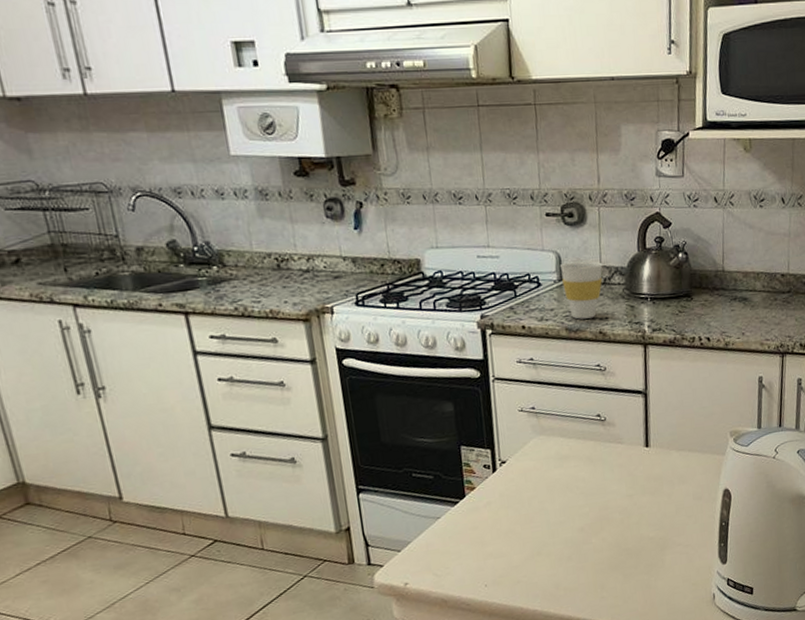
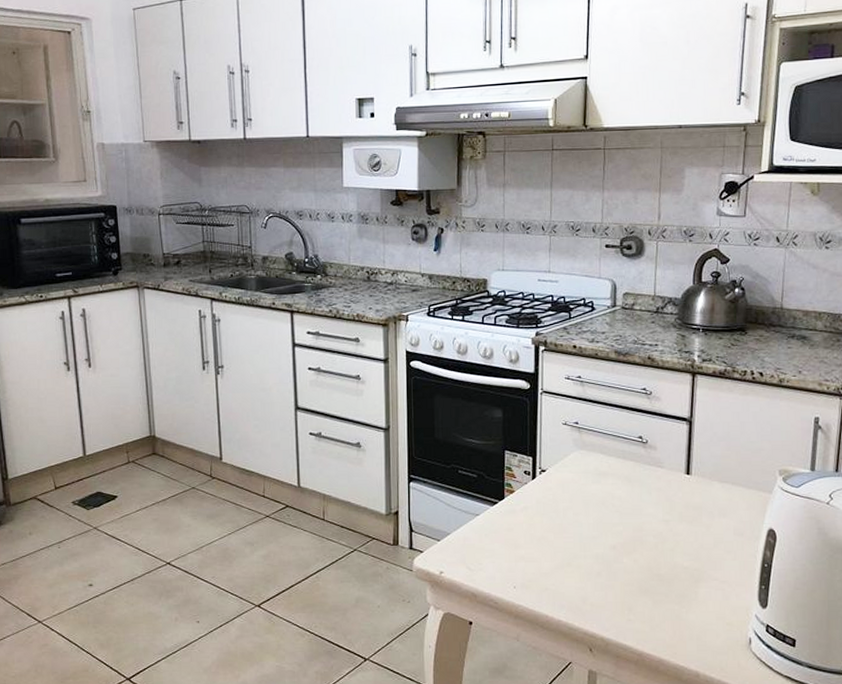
cup: present [559,261,603,319] -> none [614,290,657,344]

